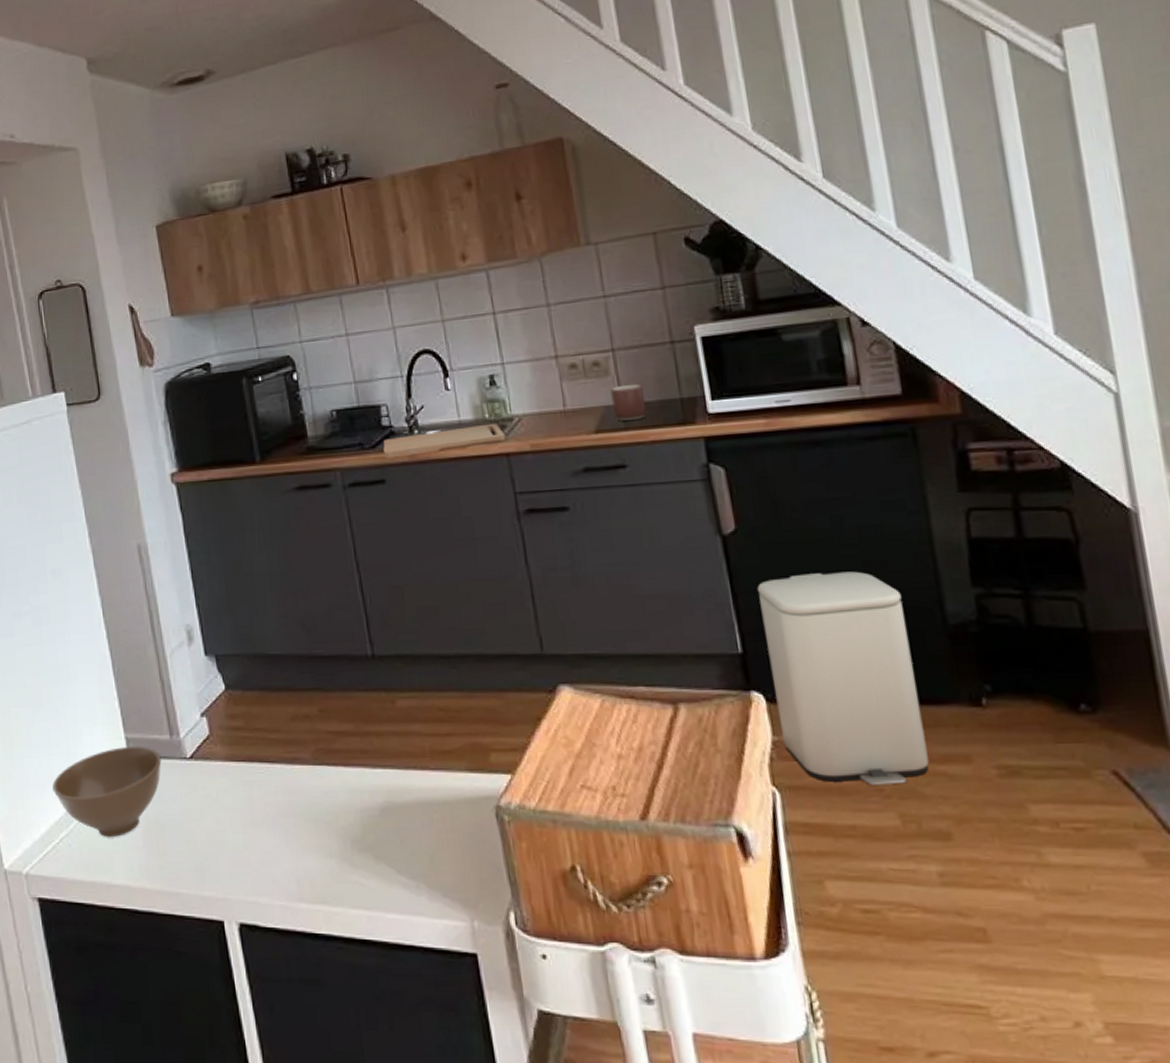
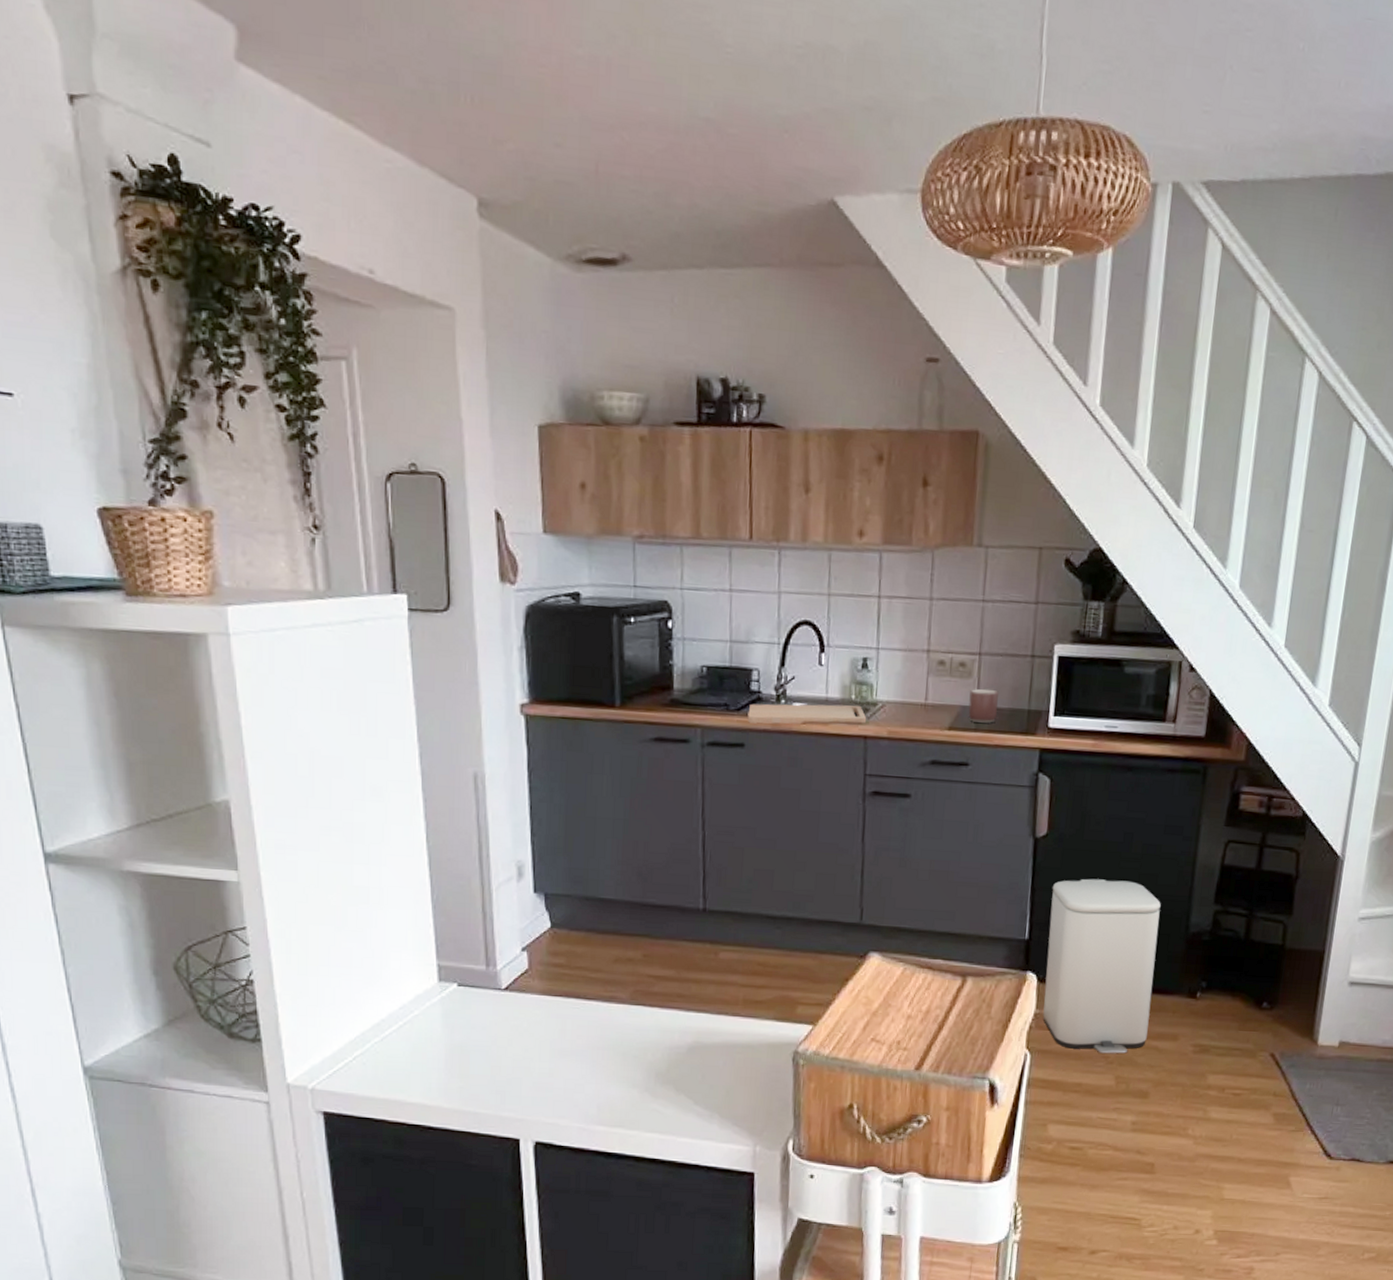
bowl: present [52,746,162,838] -> none [350,973,474,1059]

